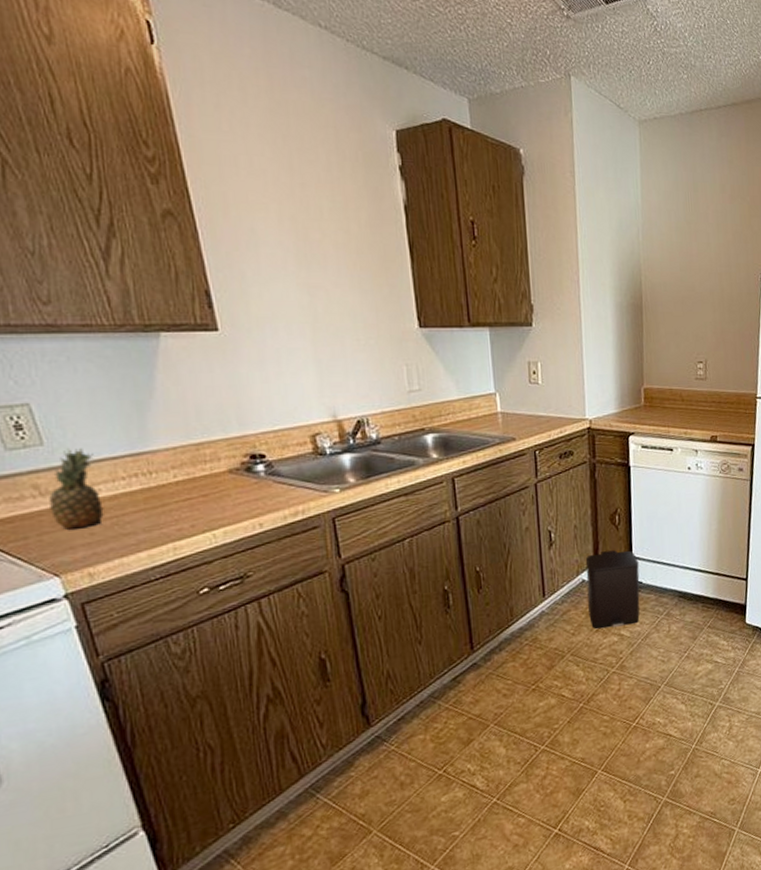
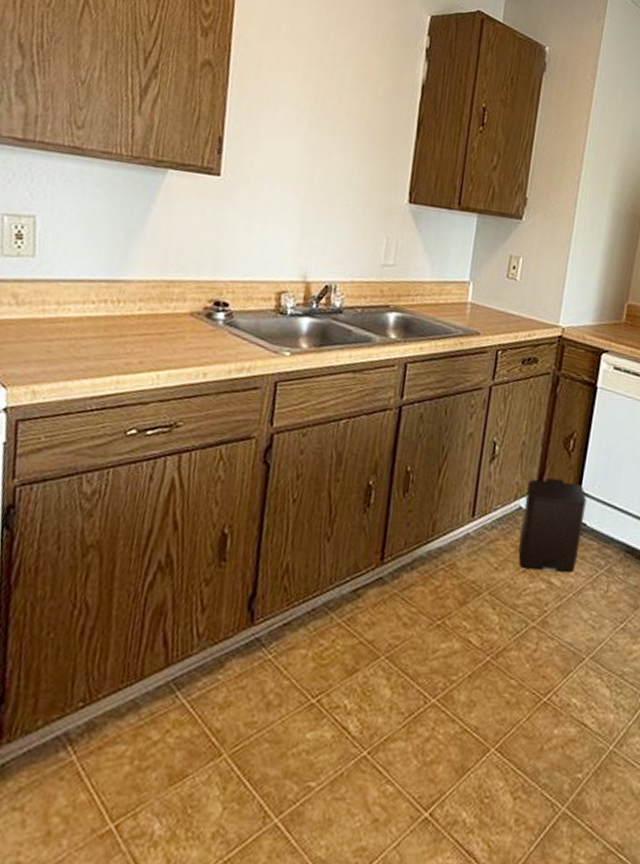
fruit: present [49,448,104,531] -> none [19,264,75,345]

